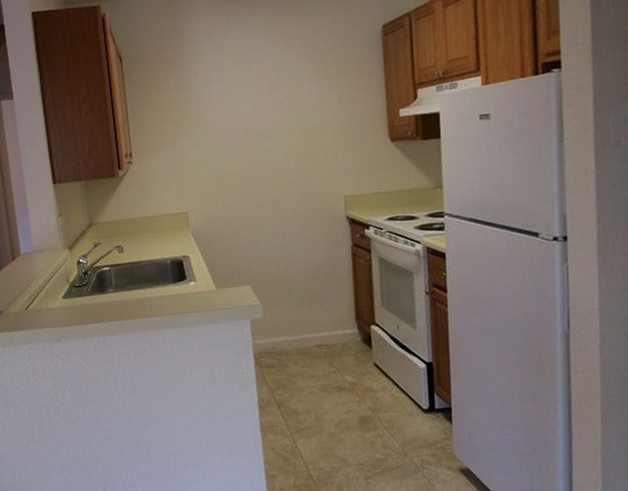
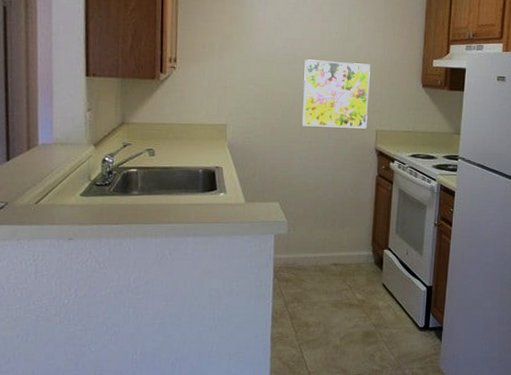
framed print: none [258,126,334,203] -> present [301,59,370,129]

